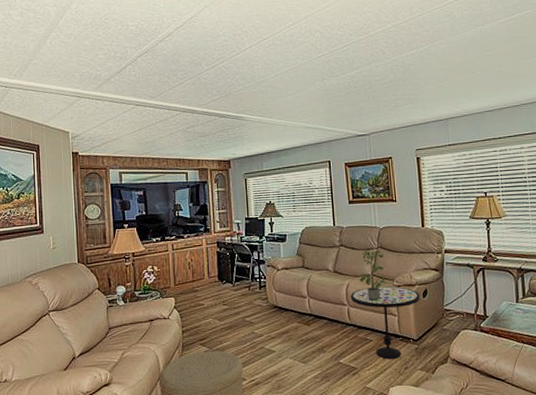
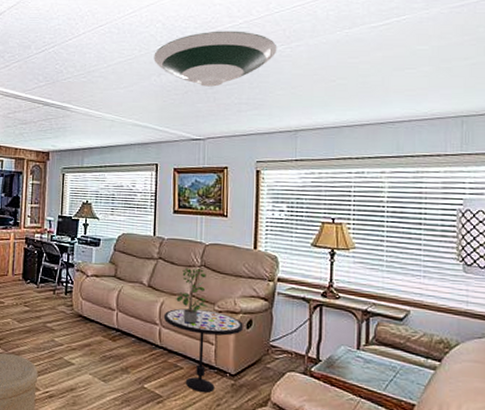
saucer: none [316,34,423,87] -> present [153,31,277,87]

